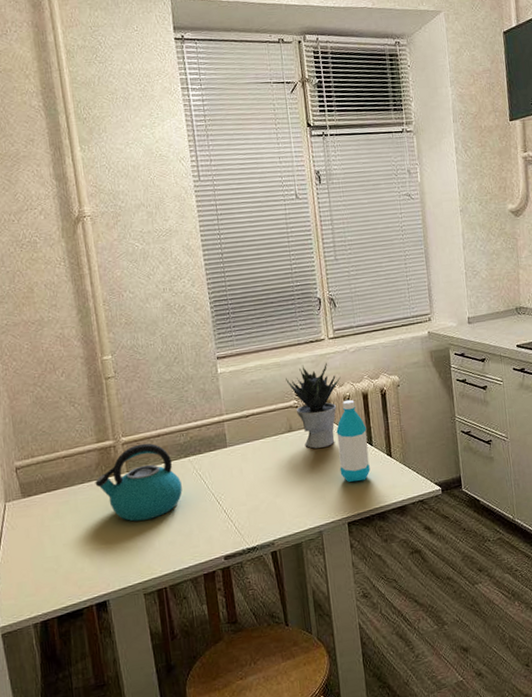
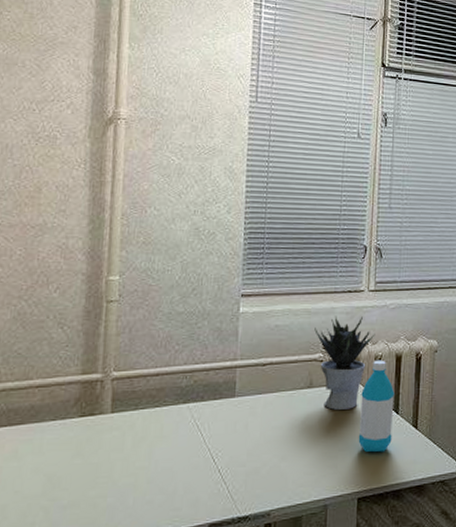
kettle: present [95,443,182,522] -> none [69,381,174,472]

